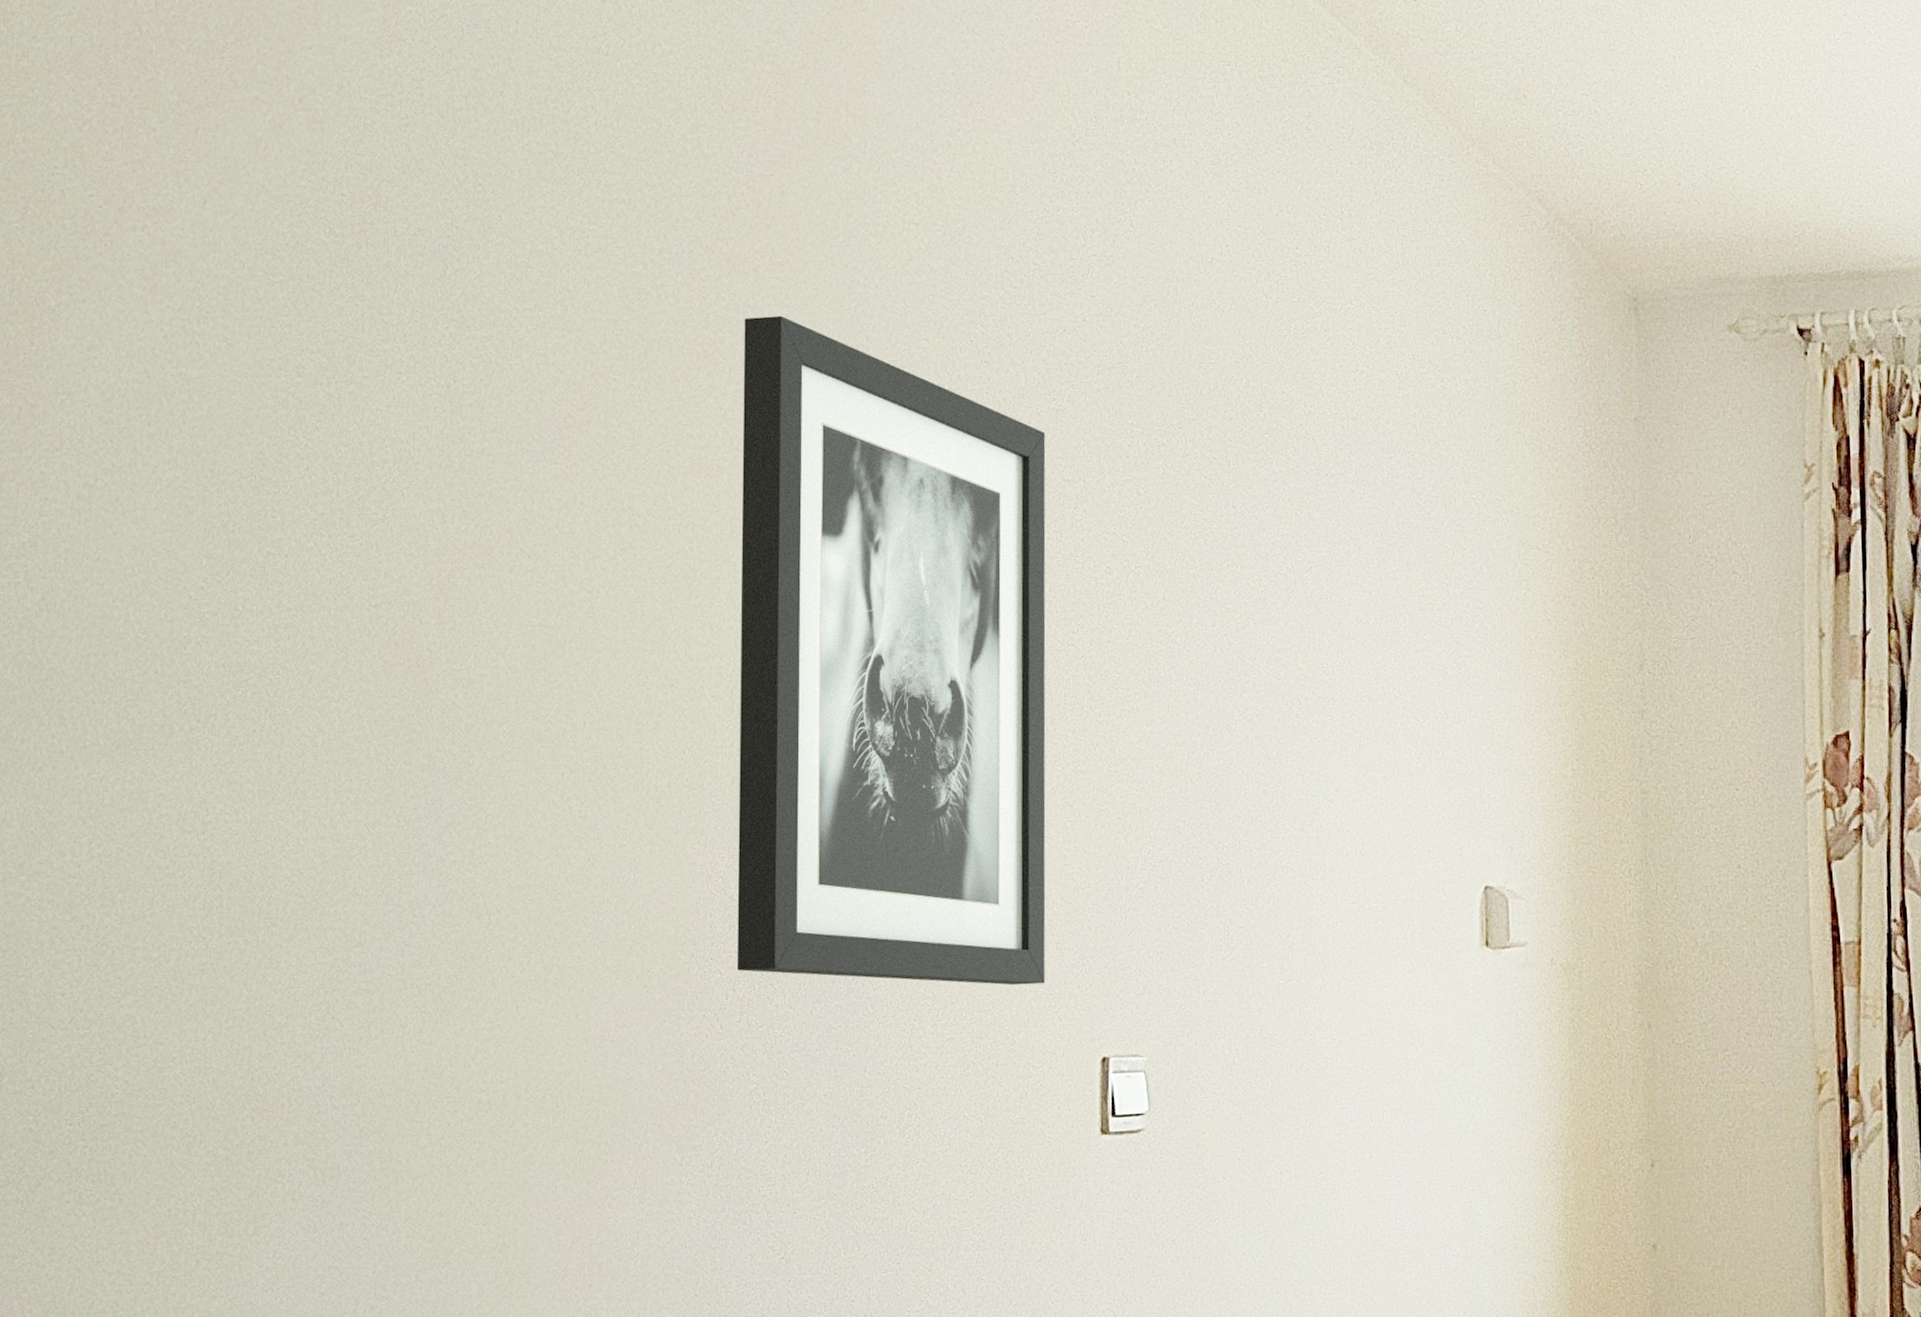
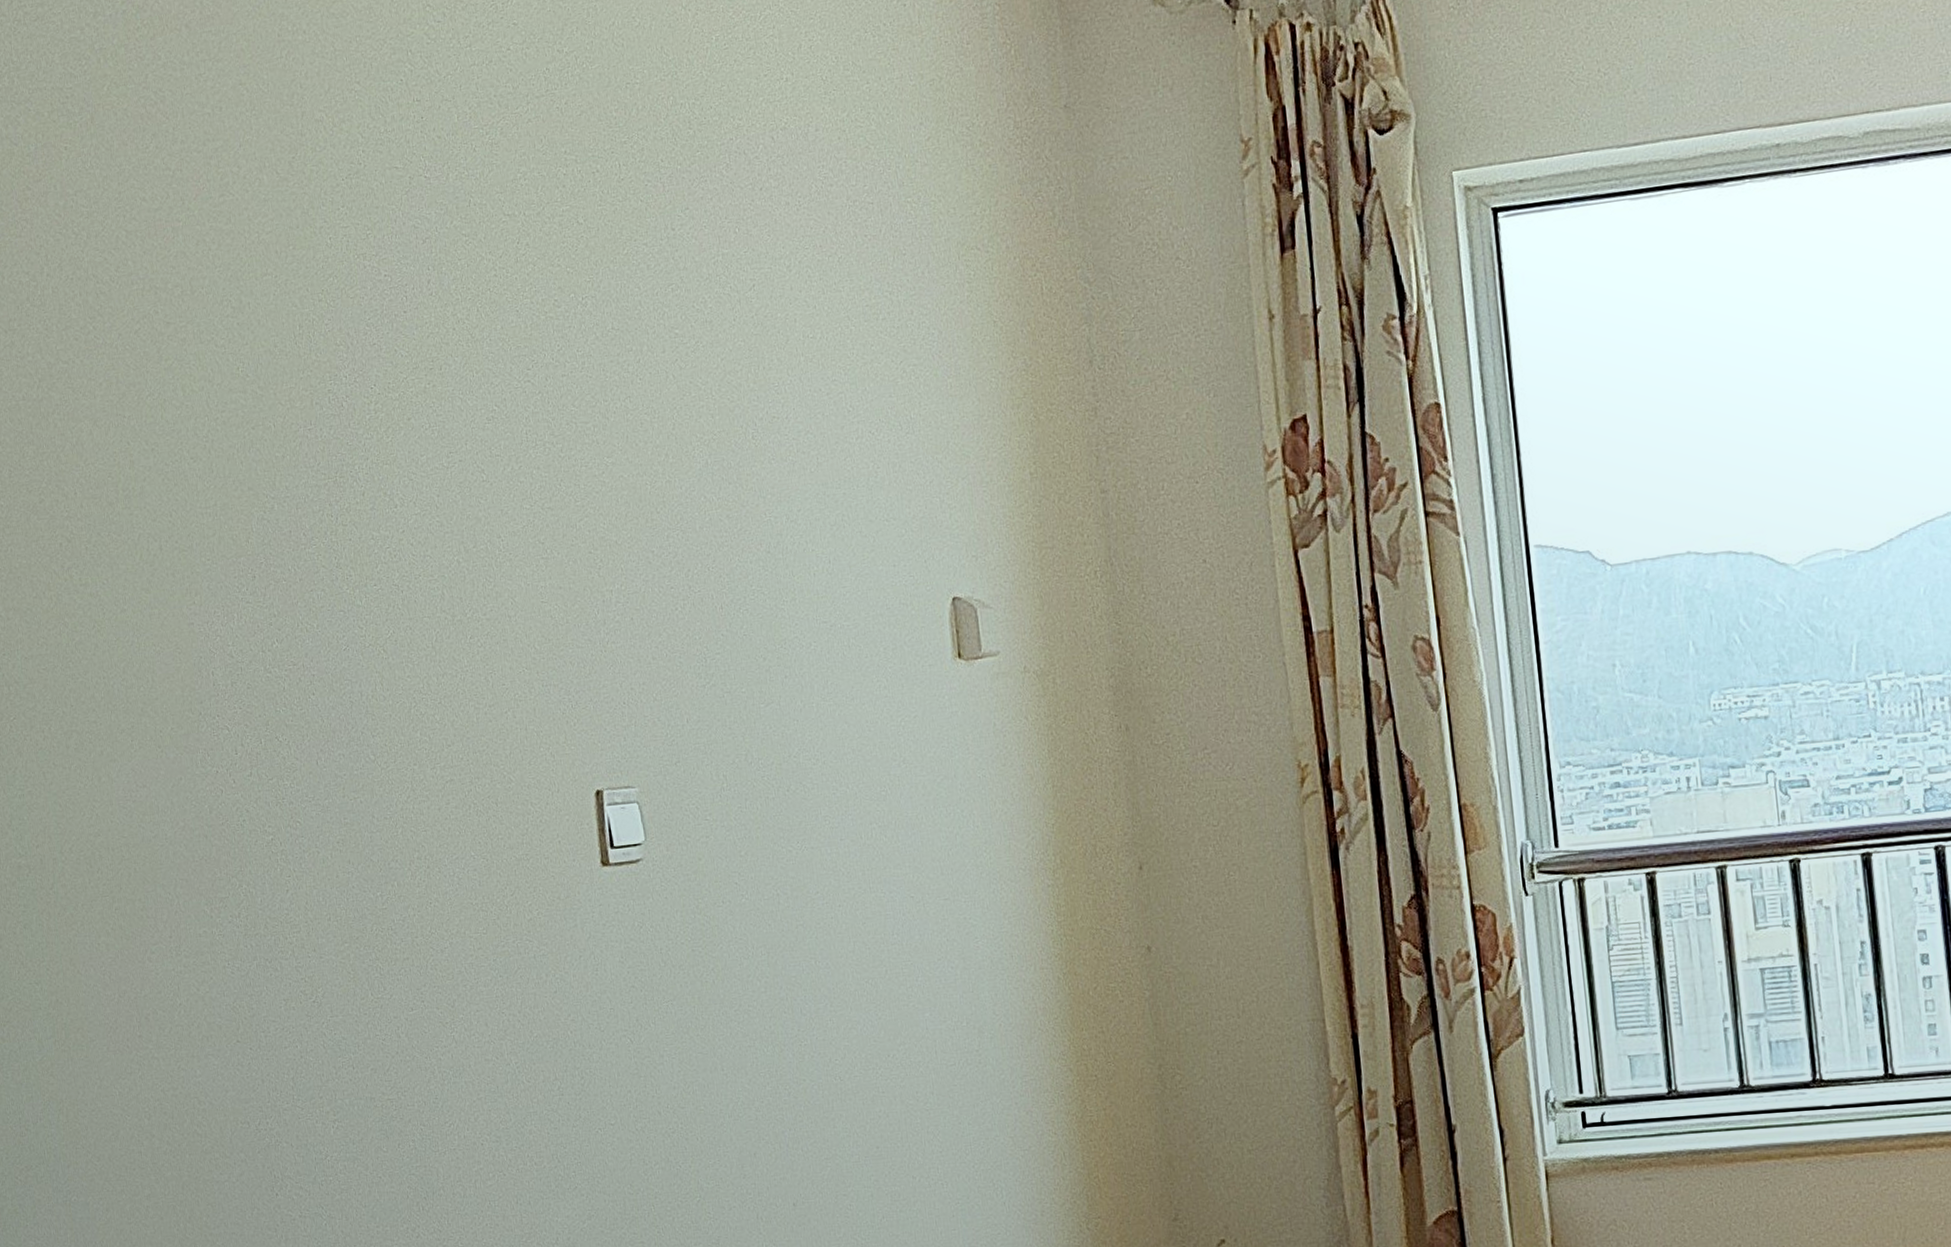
wall art: present [736,315,1046,986] -> none [181,69,535,727]

